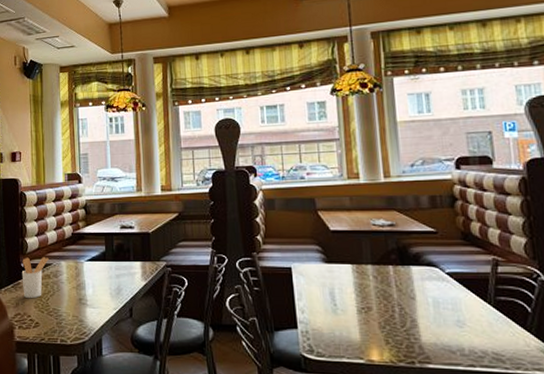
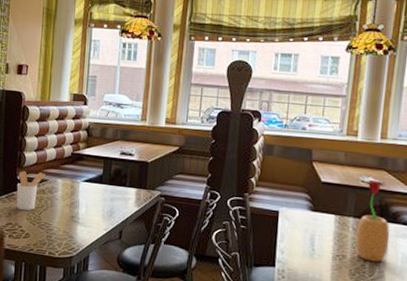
potted flower: none [377,221,416,311] -> present [355,179,390,262]

